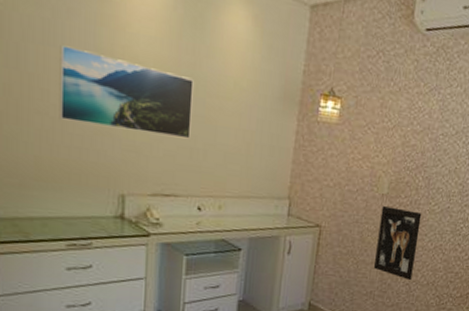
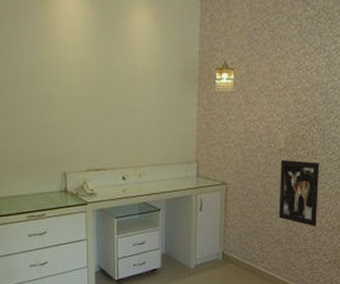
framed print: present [59,45,194,139] -> none [13,63,112,122]

